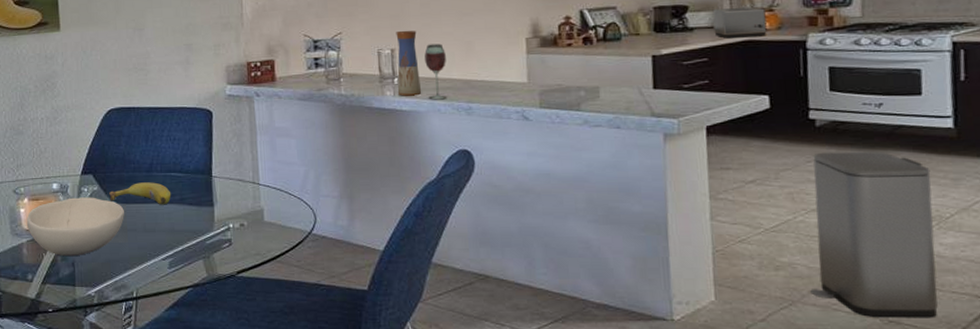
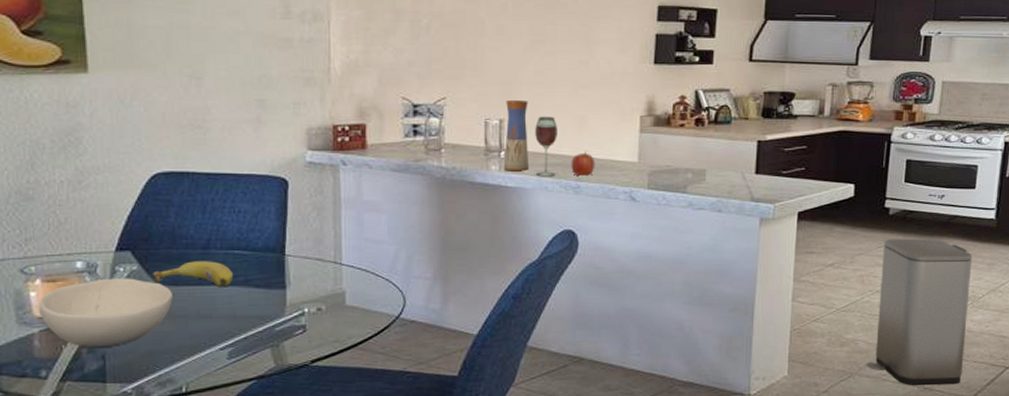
fruit: none [461,74,485,99] -> present [571,151,595,177]
toaster: present [712,7,767,38] -> none [815,98,861,128]

